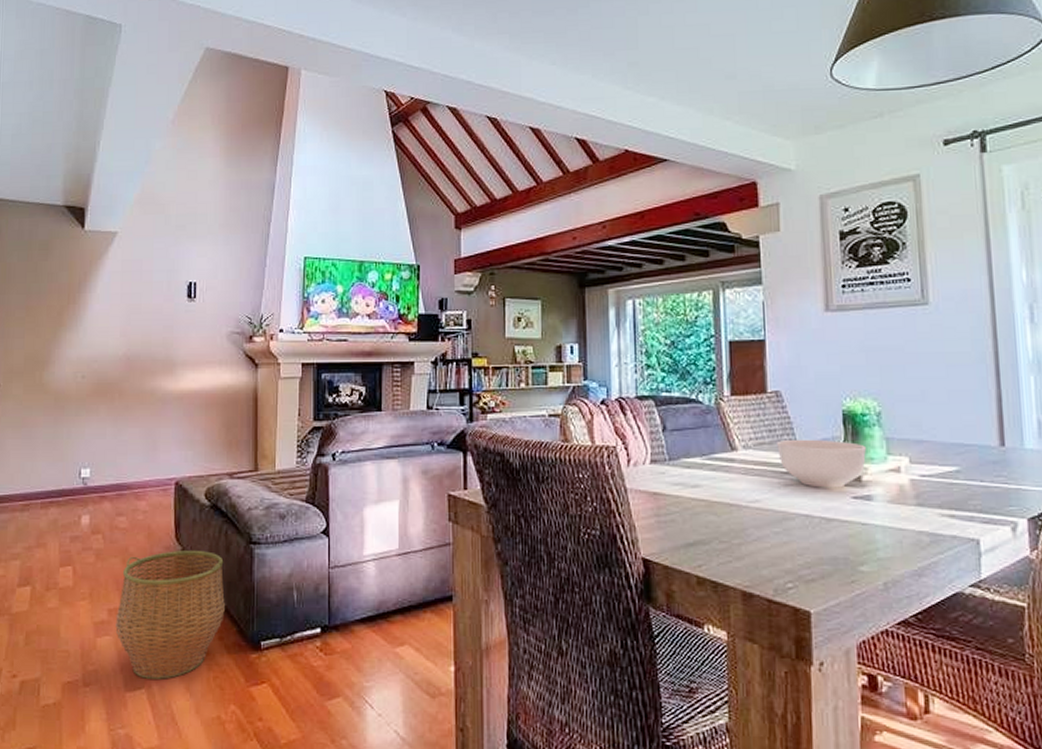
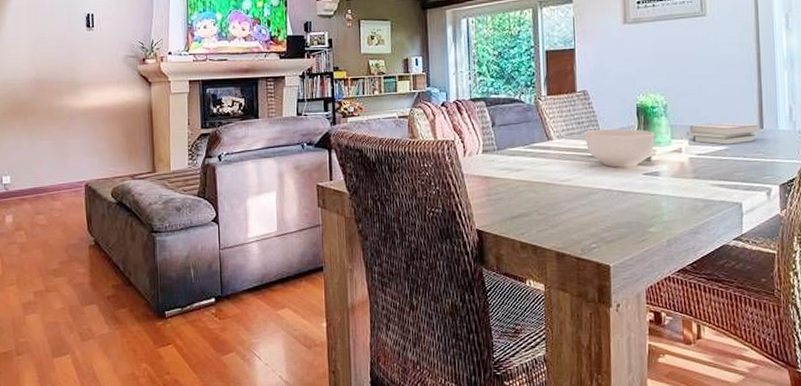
basket: present [115,551,226,679] -> none [41,240,134,346]
books: none [905,436,1000,466] -> present [686,122,760,146]

